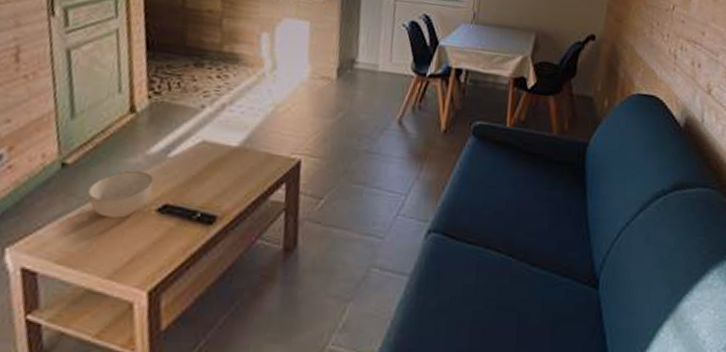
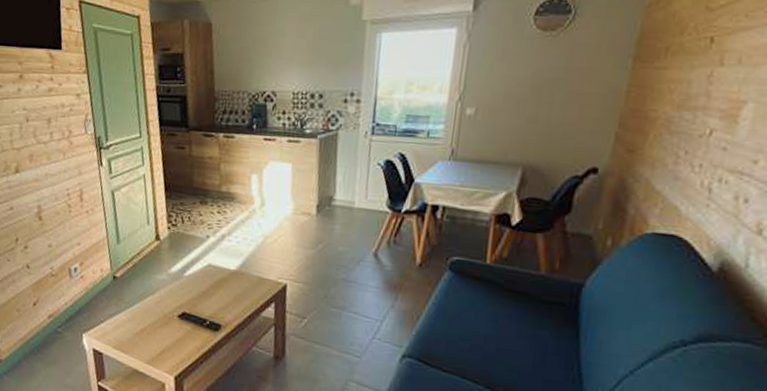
bowl: present [86,170,154,219] -> none [130,284,175,320]

